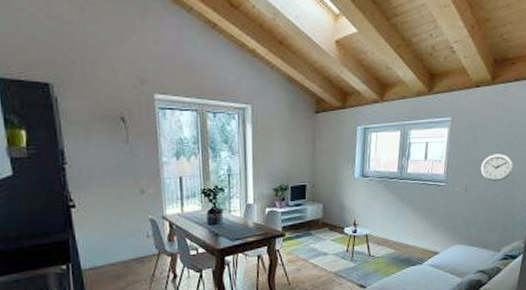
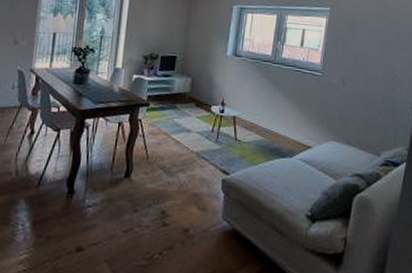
wall clock: present [480,153,513,181] -> none [359,49,395,79]

